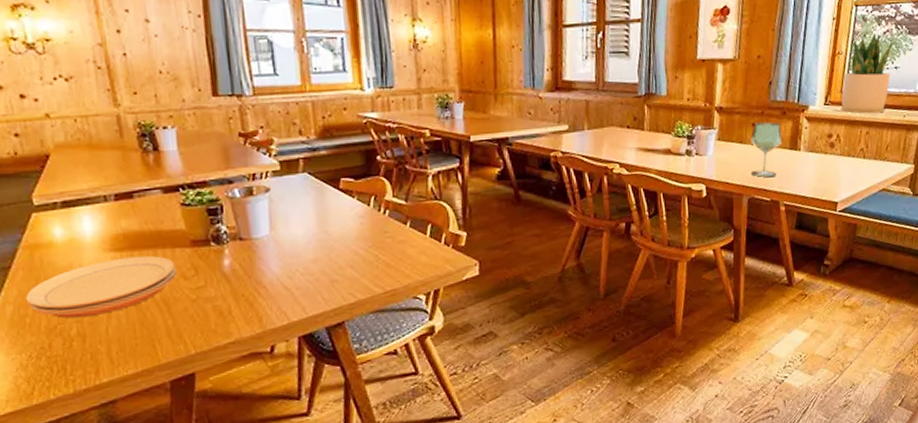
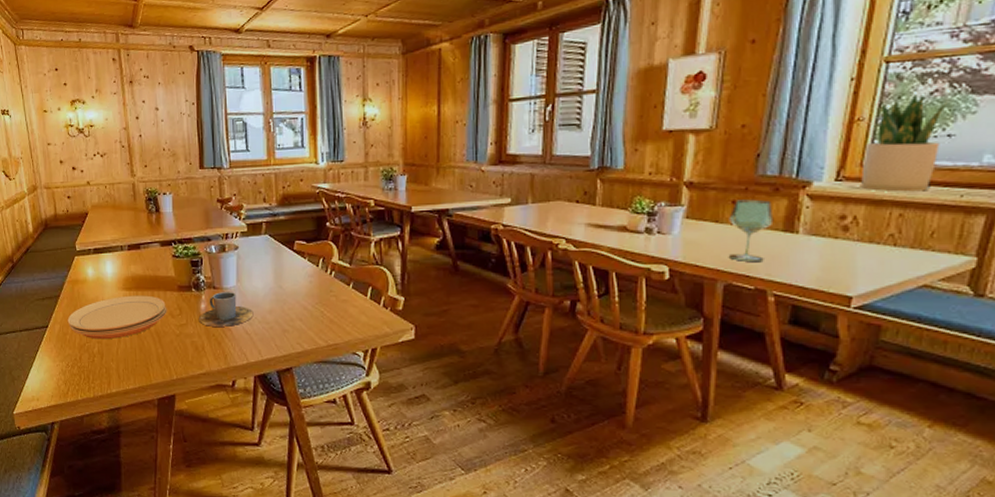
cup: none [221,242,294,286] -> present [198,292,254,327]

